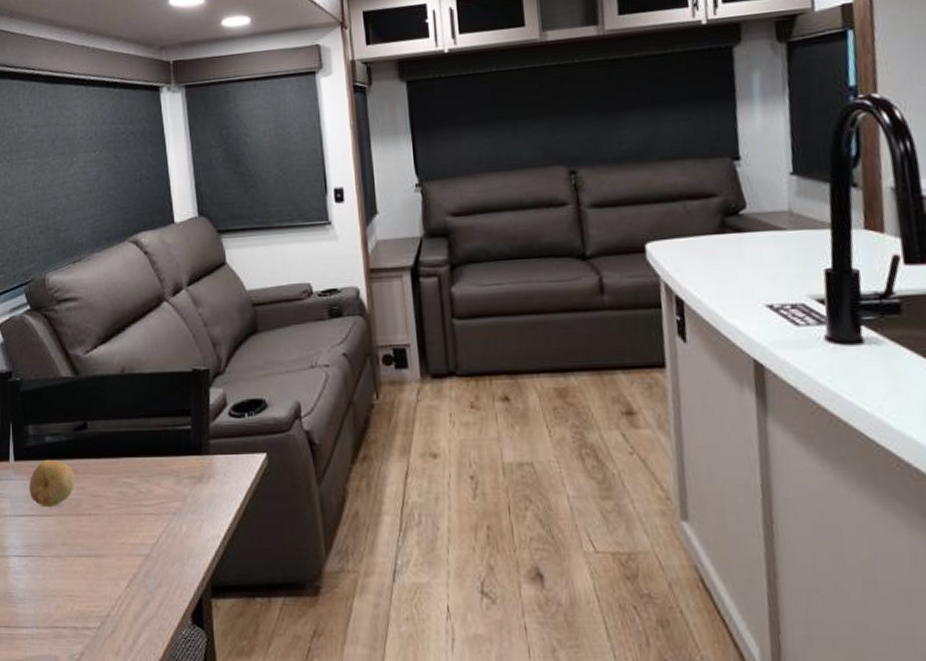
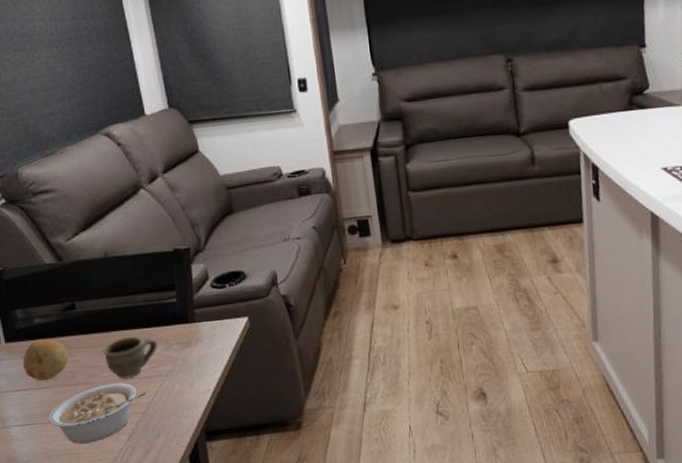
legume: none [48,518,153,585] -> present [48,383,148,444]
cup: none [111,465,167,513] -> present [103,336,157,379]

